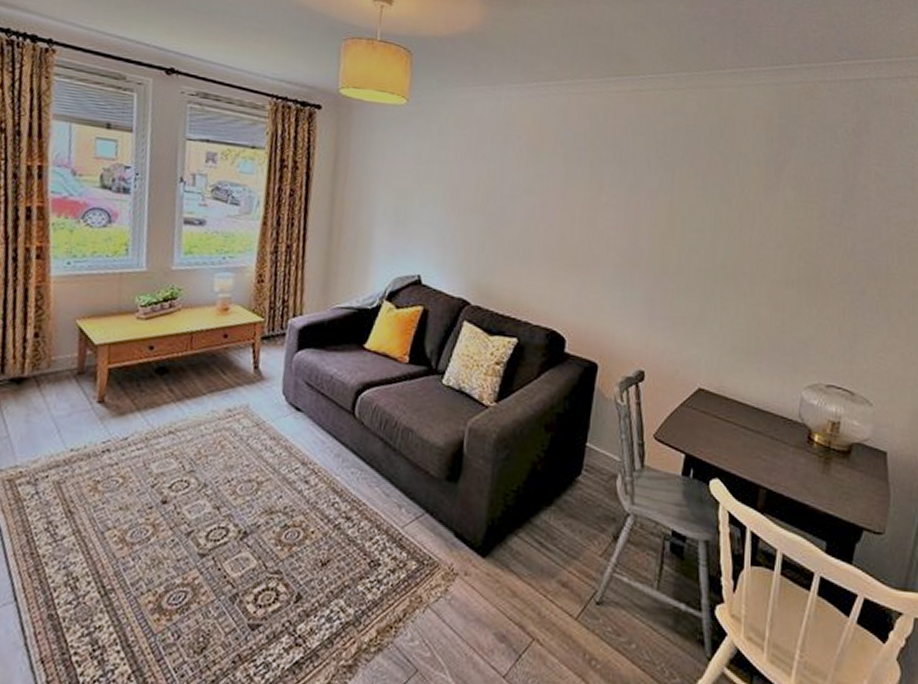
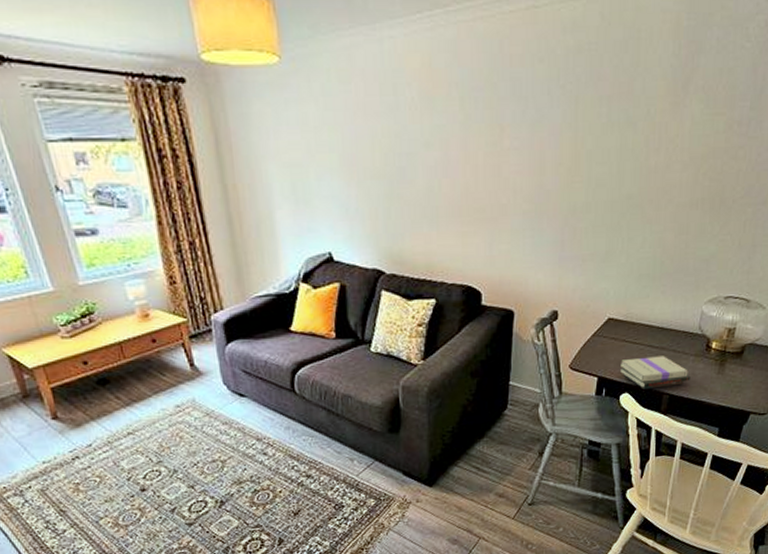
books: none [711,438,791,480] -> present [620,356,691,390]

